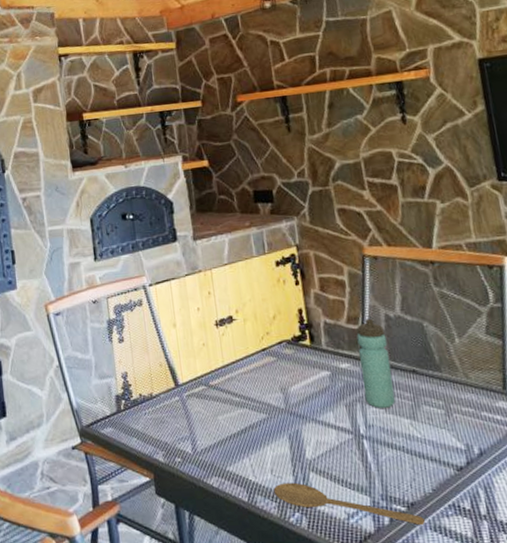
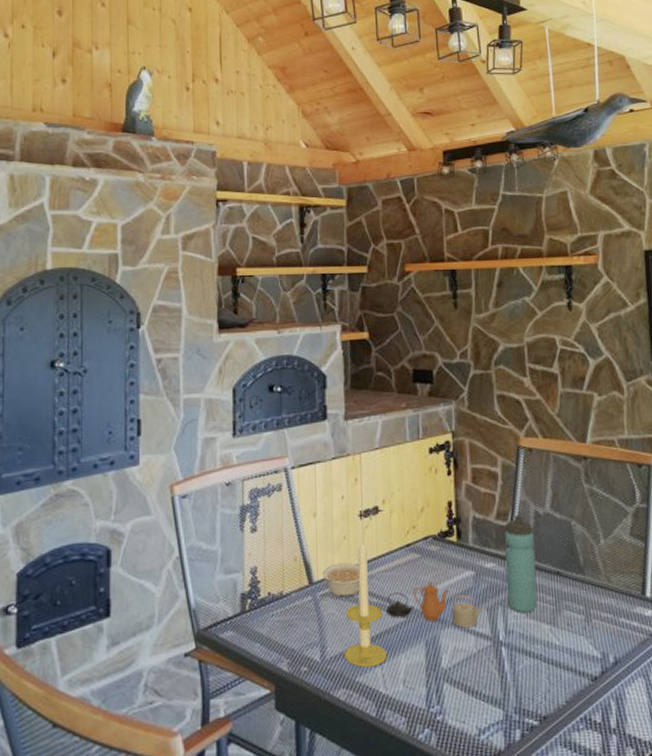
legume: none [186,366,223,398] -> present [322,563,360,598]
candle: none [211,345,254,458] -> present [345,539,388,667]
teapot: none [248,382,341,423] -> present [386,582,483,628]
wooden spoon: present [273,482,425,525] -> none [404,694,556,740]

